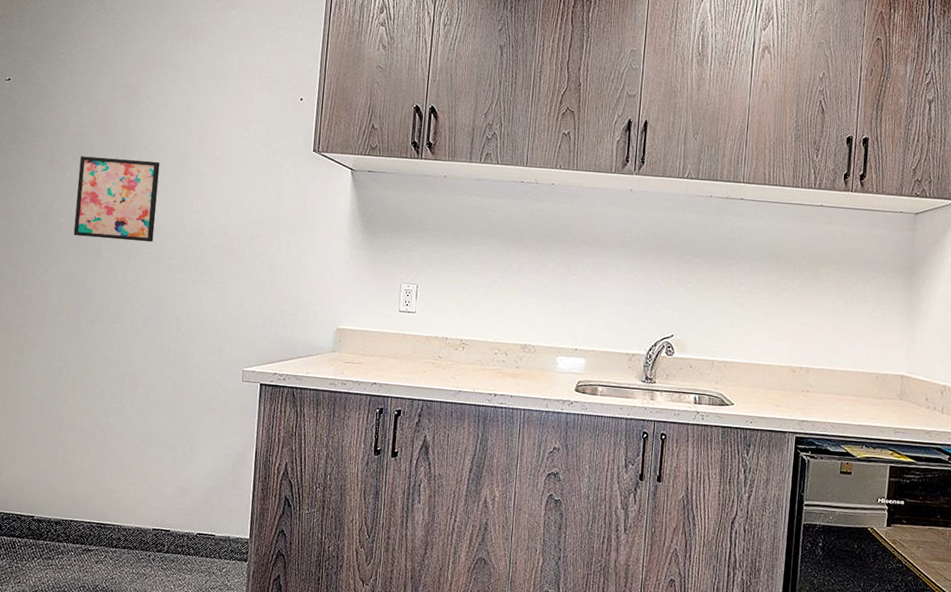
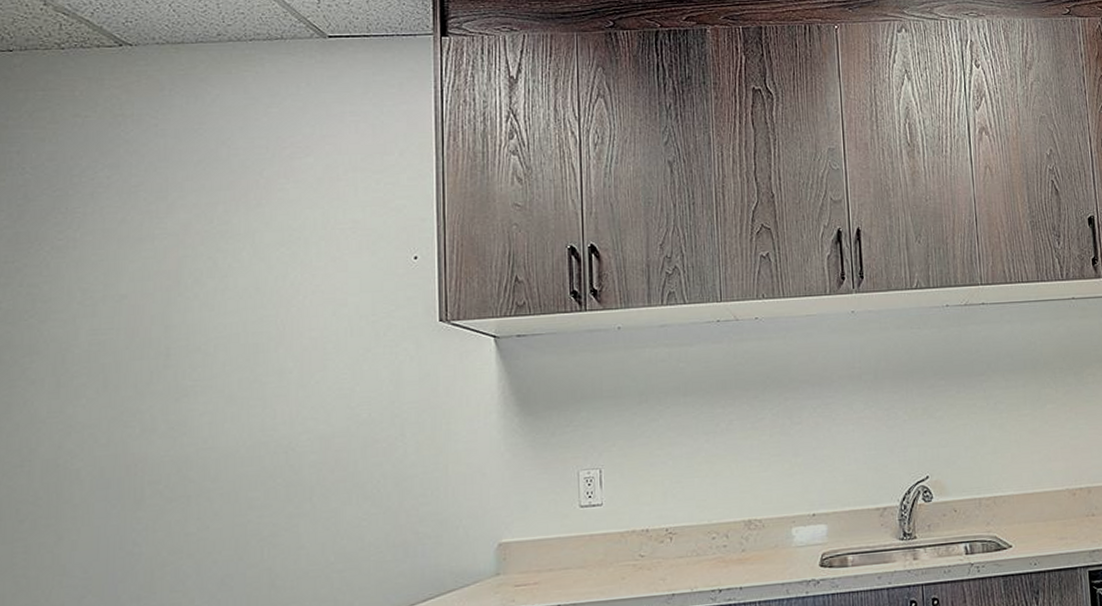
wall art: present [73,156,160,243] -> none [99,364,223,483]

